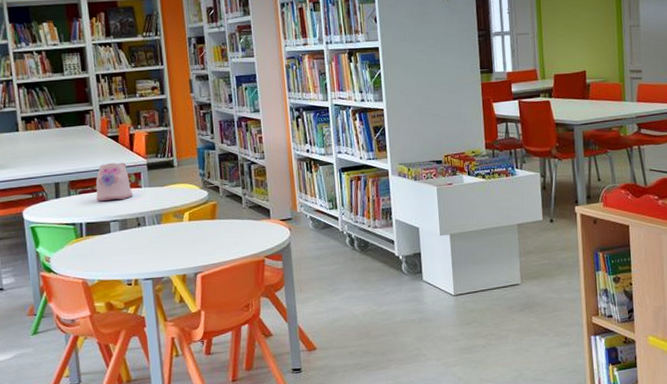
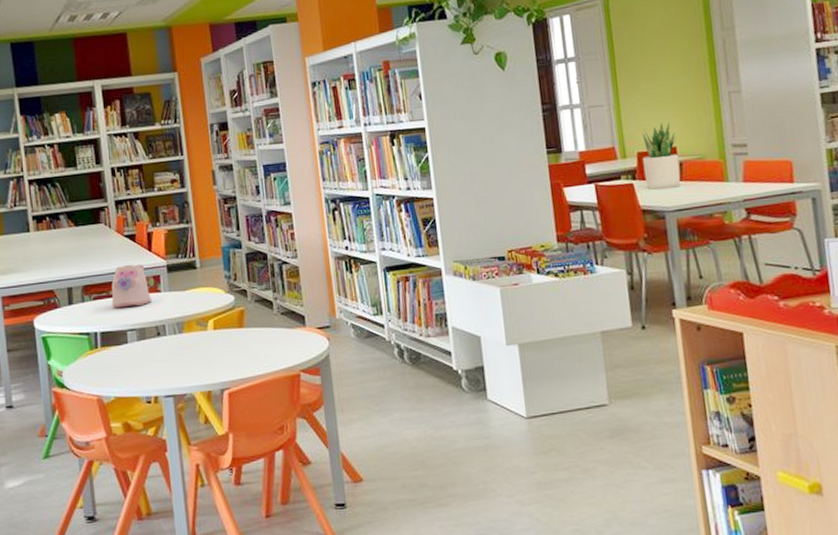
planter: none [558,49,588,107] -> present [642,122,681,191]

